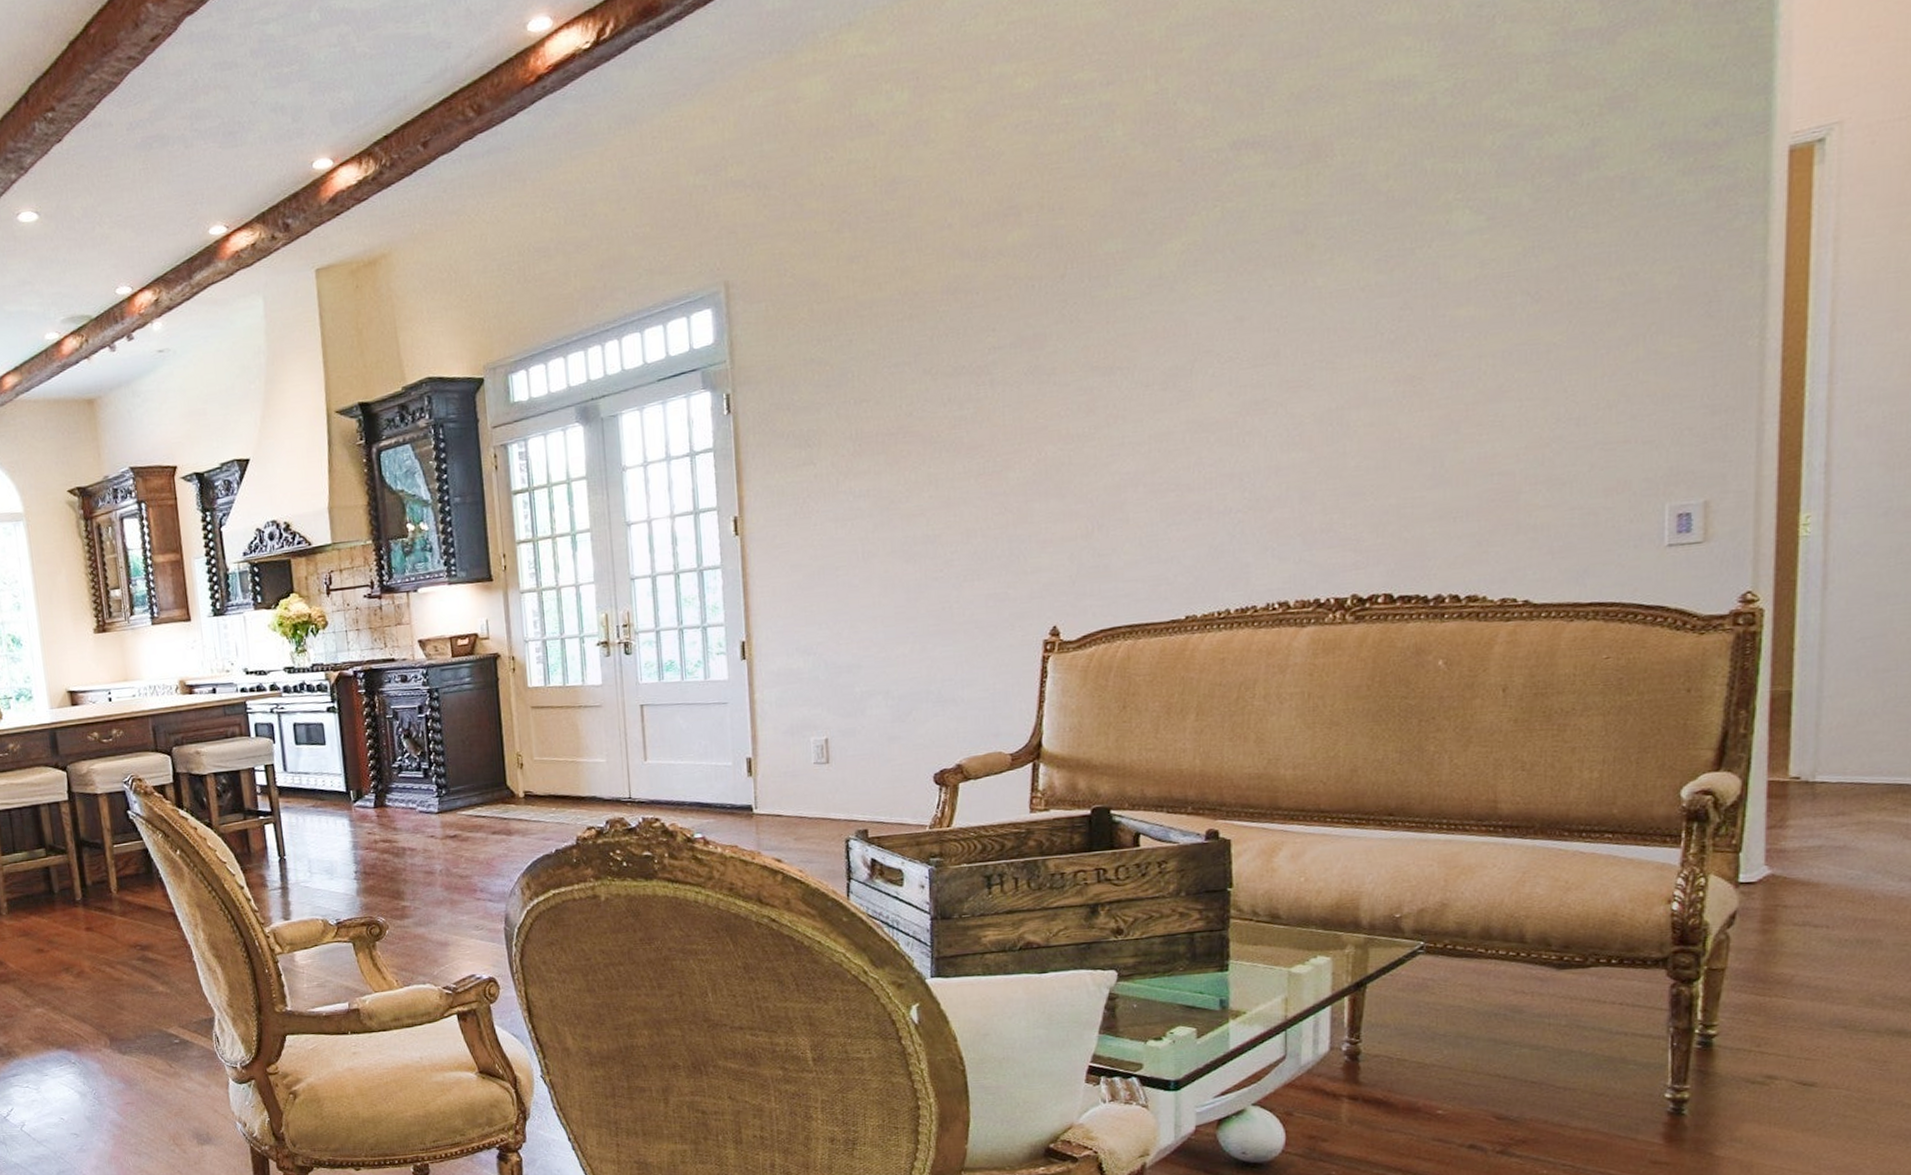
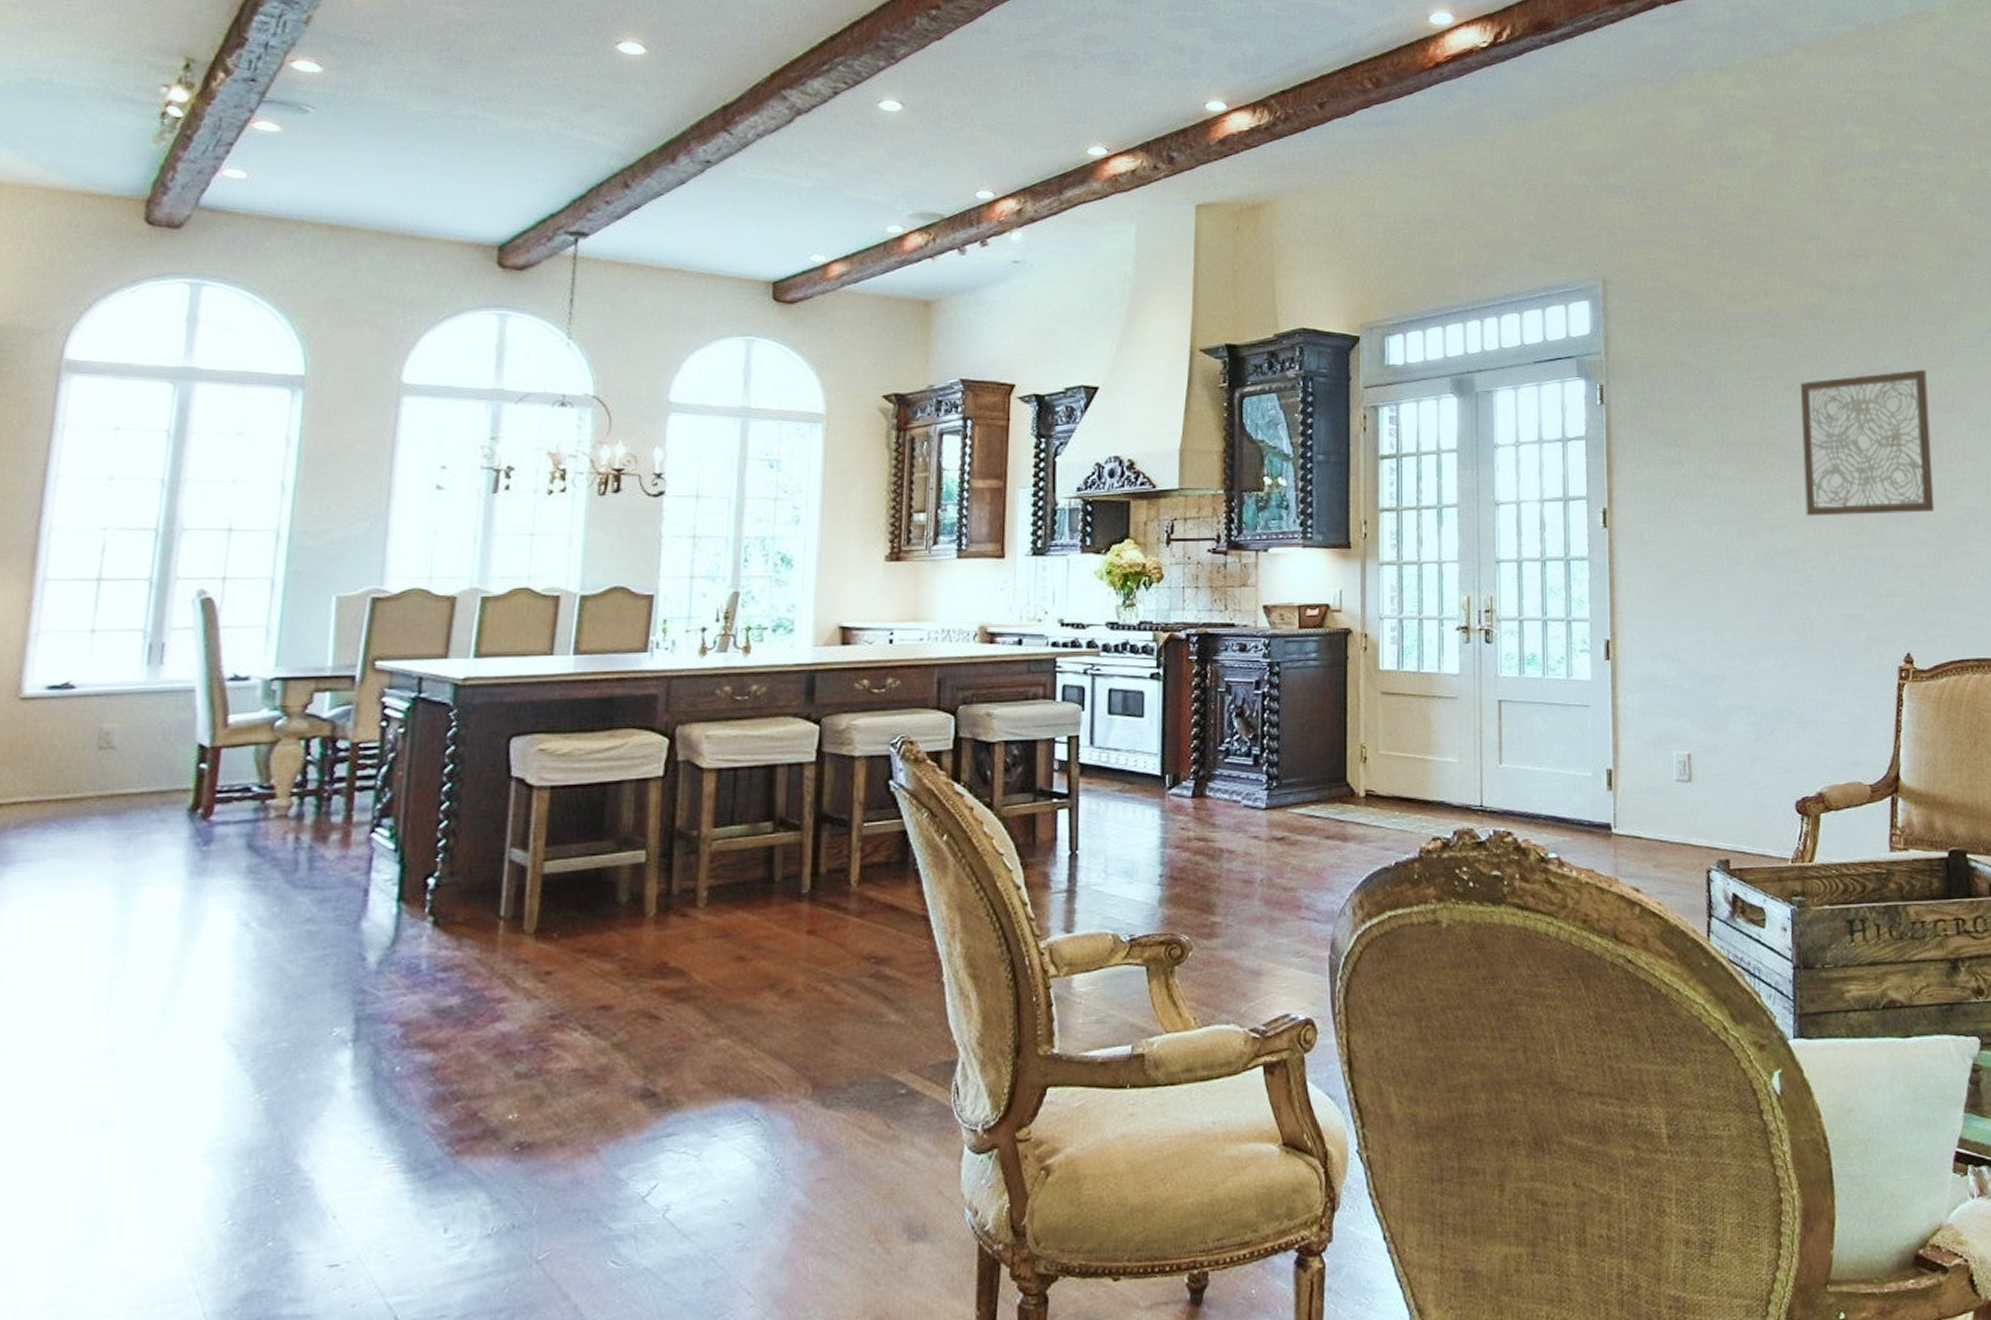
wall art: none [940,330,1088,502] -> present [1800,369,1935,517]

